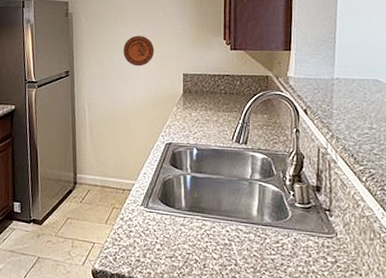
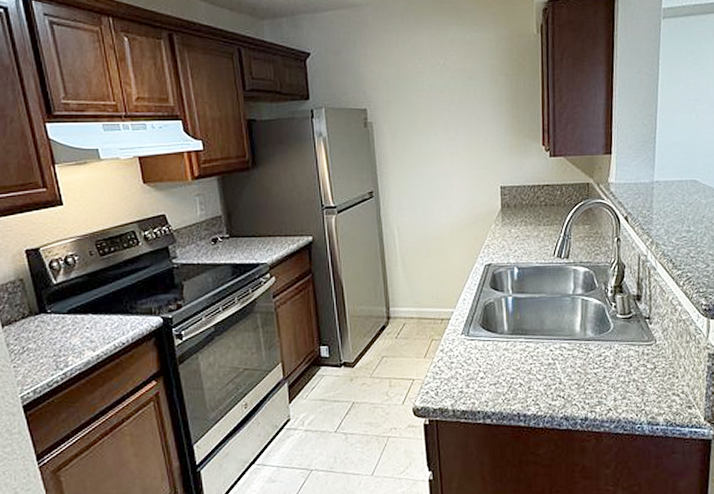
decorative plate: present [123,35,155,66] -> none [433,146,469,181]

